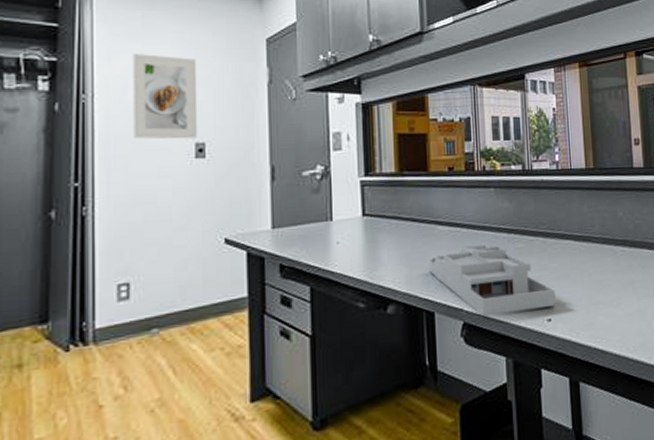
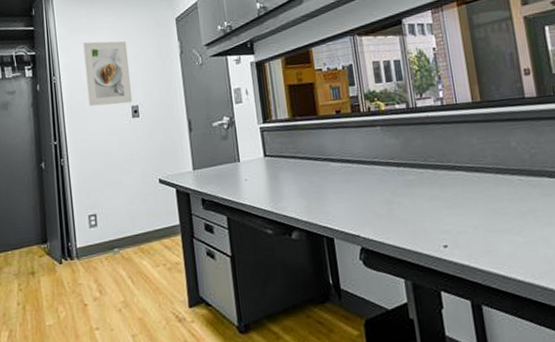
desk organizer: present [428,245,556,317] -> none [324,178,451,242]

